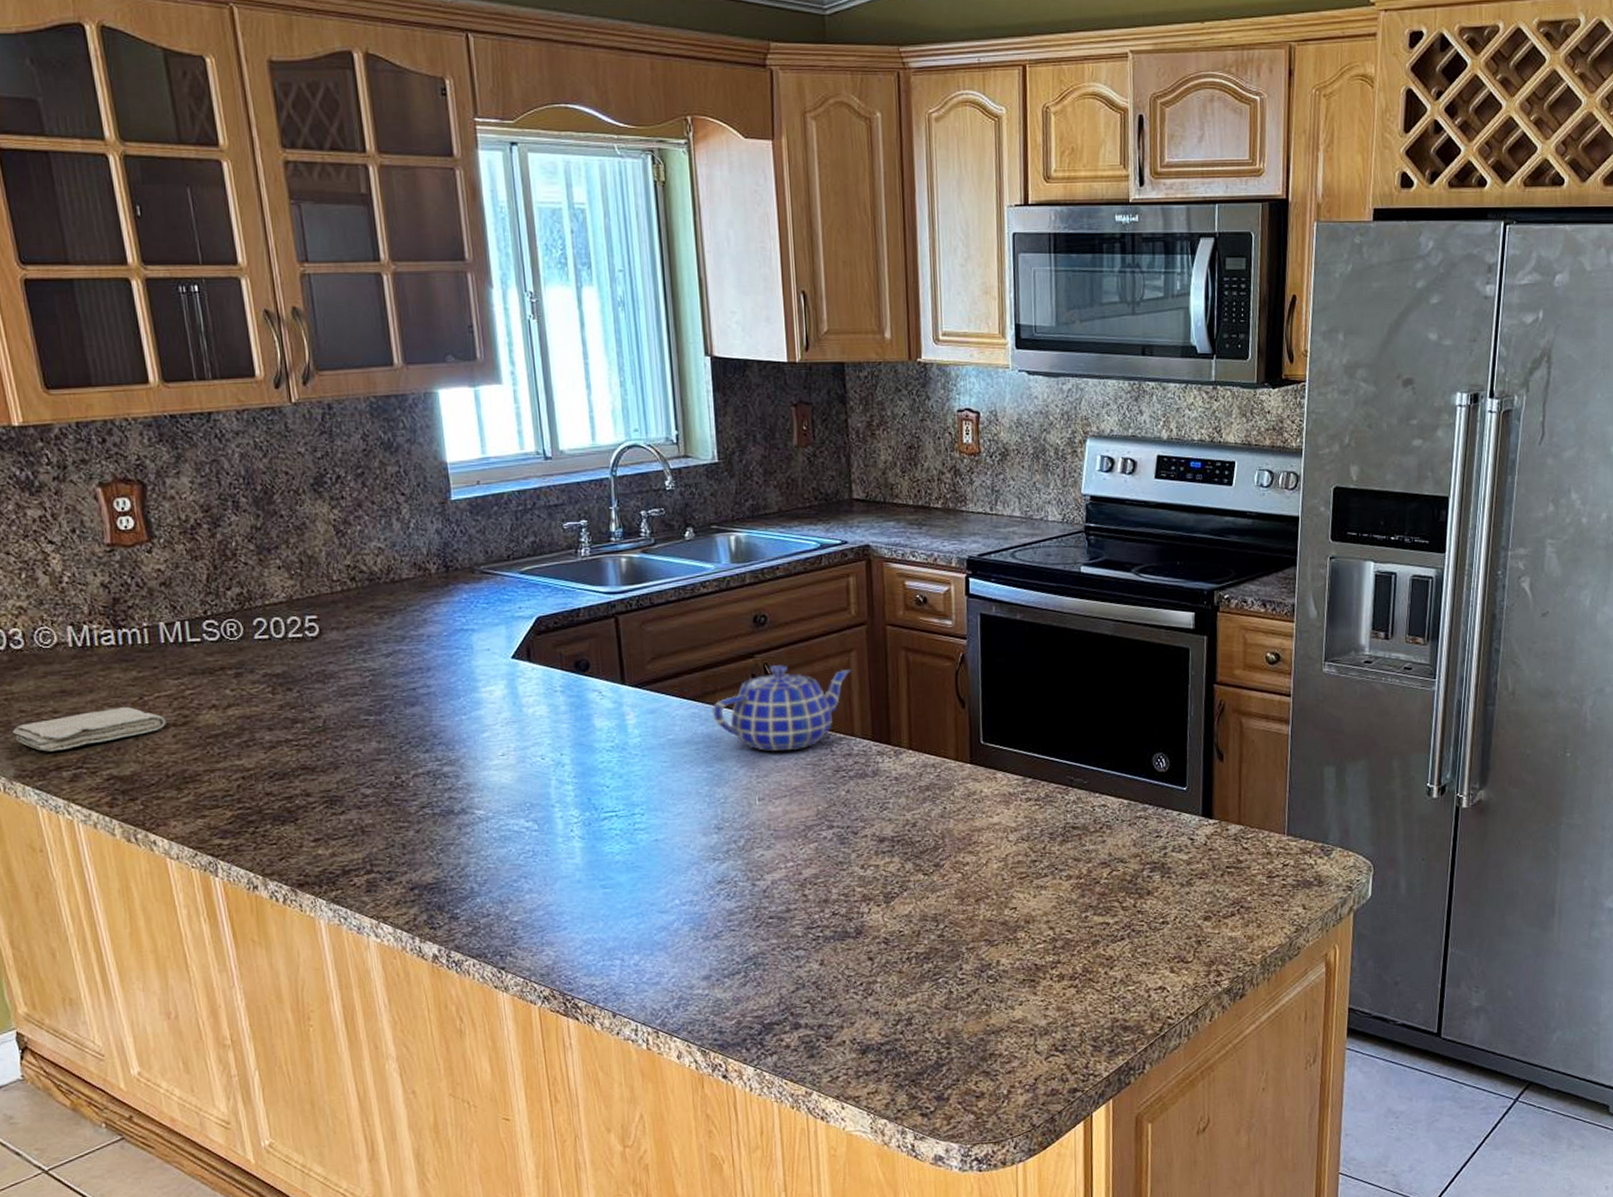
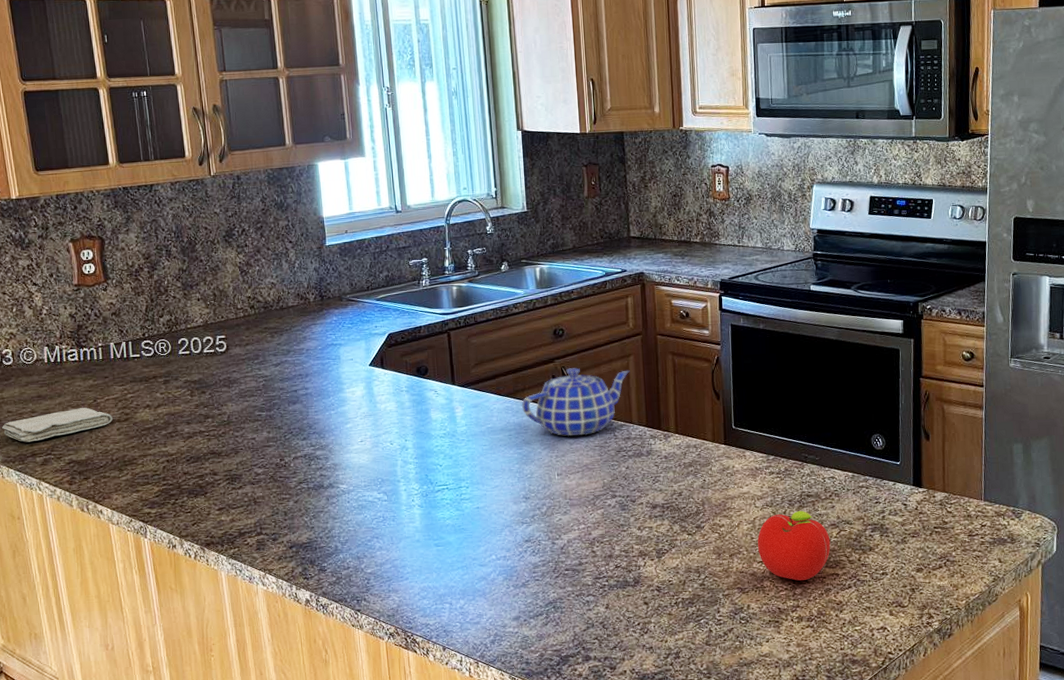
fruit: none [1009,845,1100,931] -> present [757,510,831,581]

